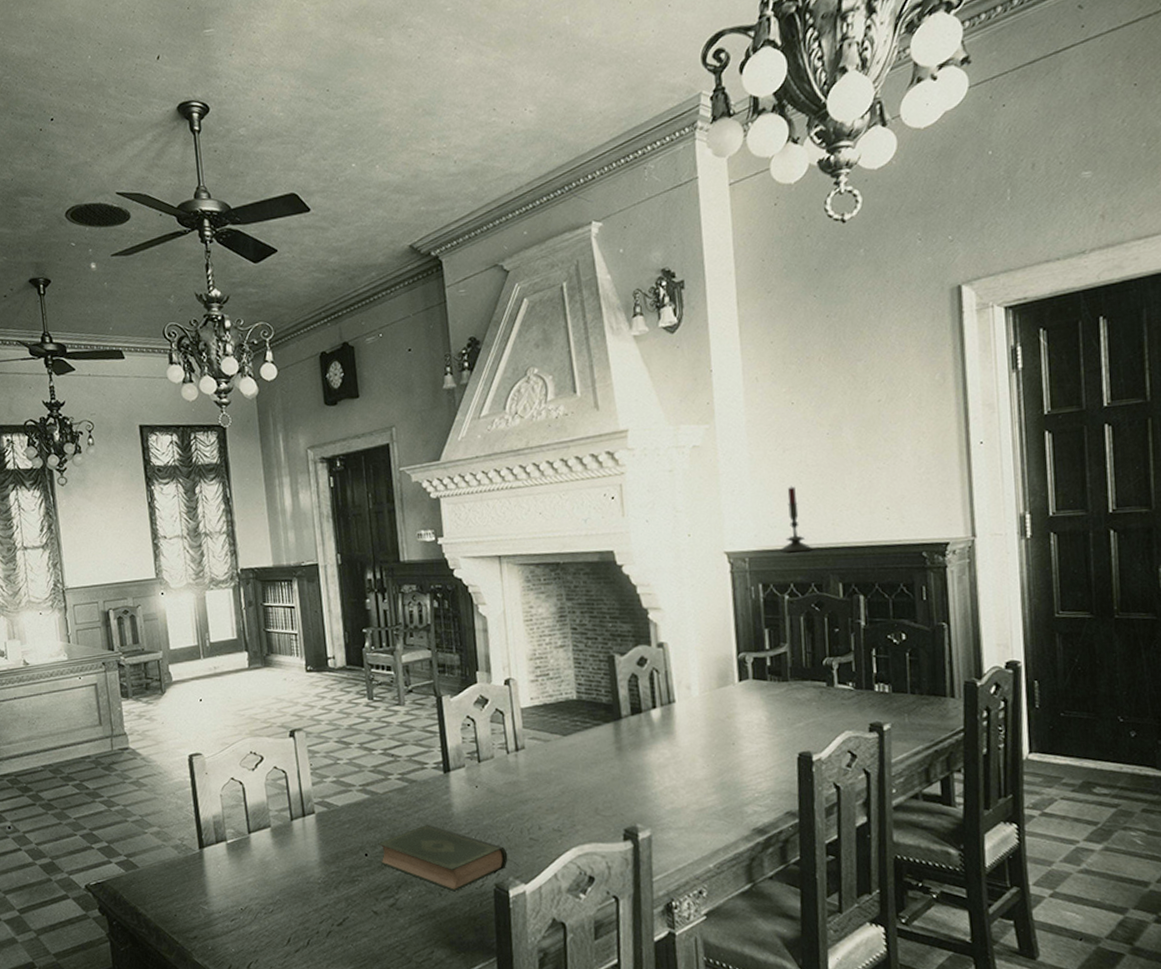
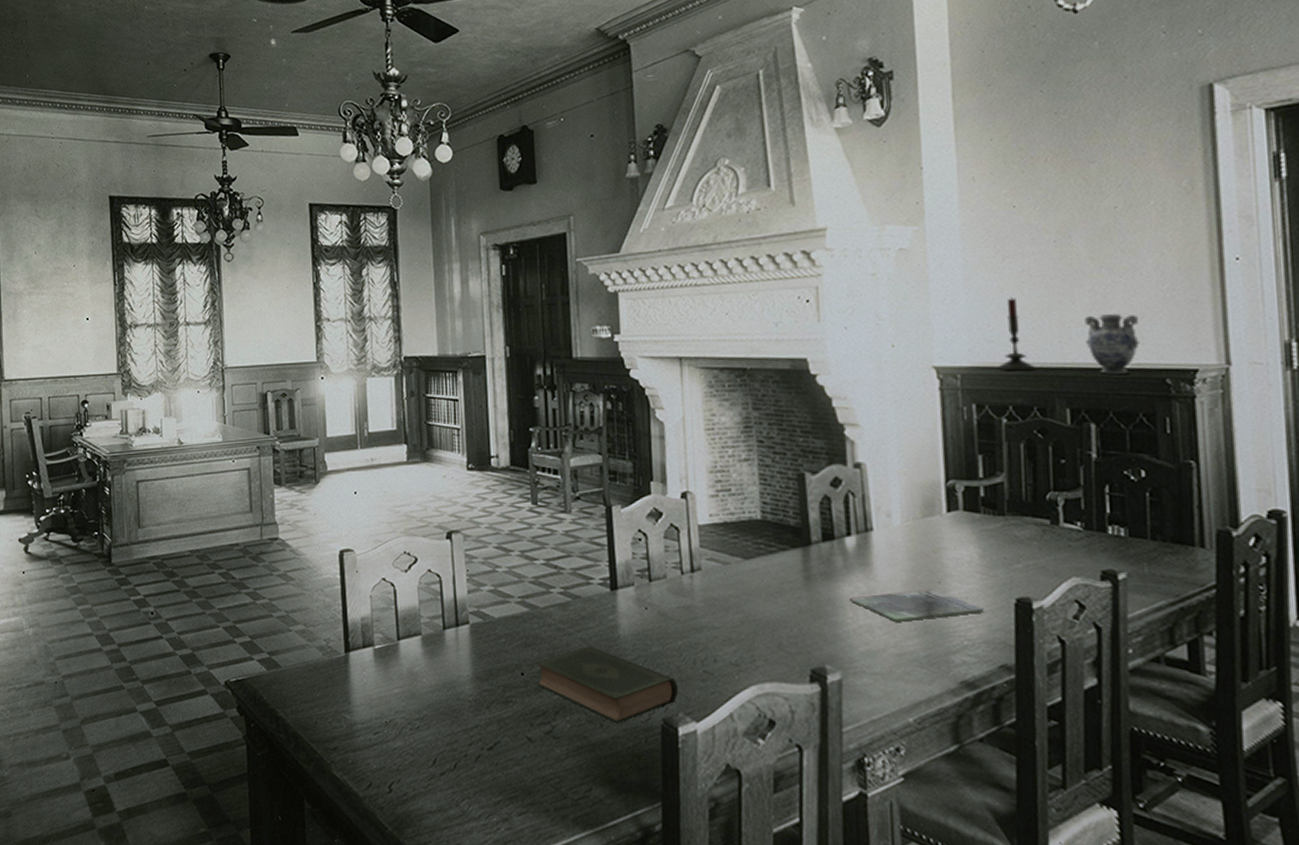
magazine: none [656,750,772,781] -> present [850,589,985,622]
decorative vase: none [854,496,900,551] -> present [1084,314,1140,374]

